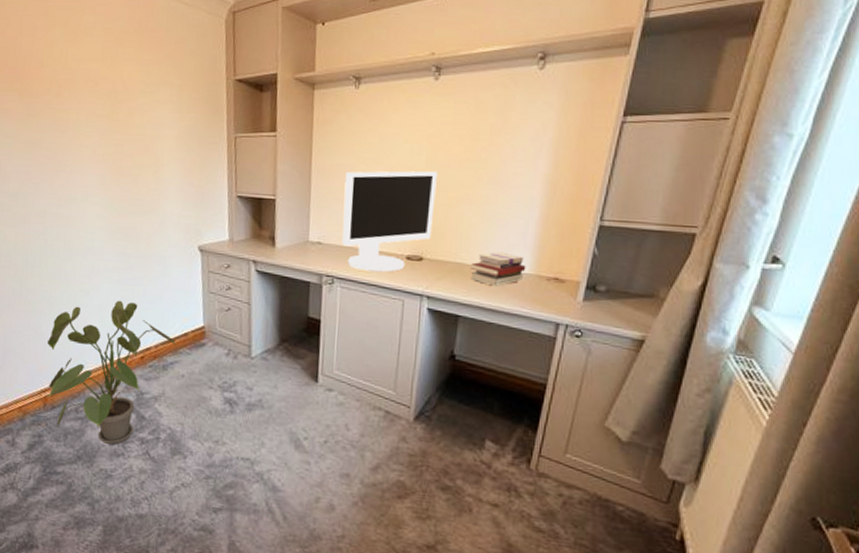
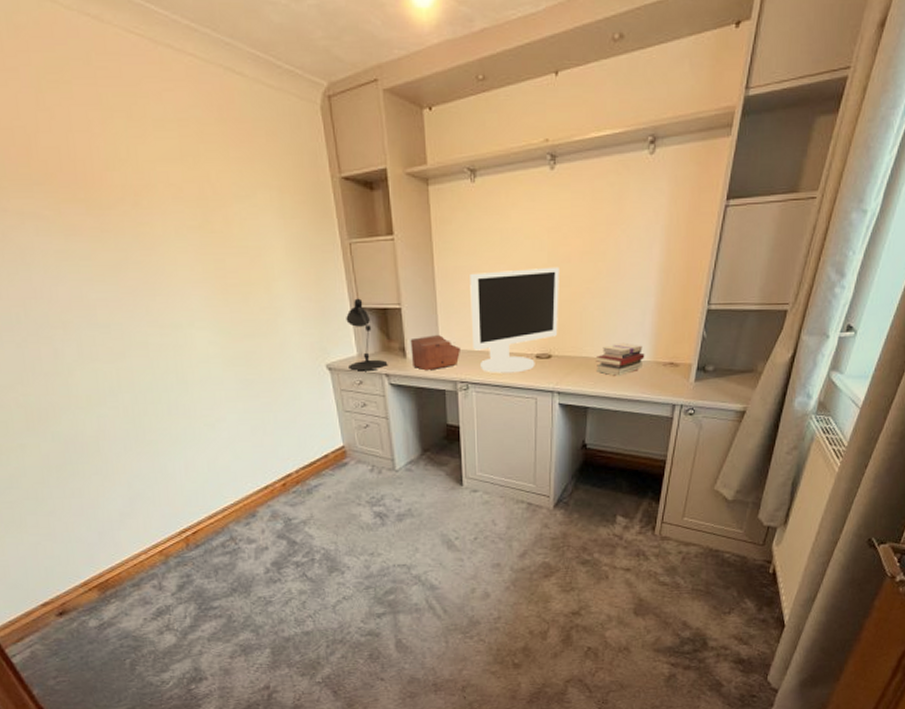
house plant: present [46,300,177,445] -> none [178,429,318,572]
desk lamp: none [219,187,257,256] -> present [346,298,388,371]
sewing box: none [280,227,331,262] -> present [410,335,461,371]

